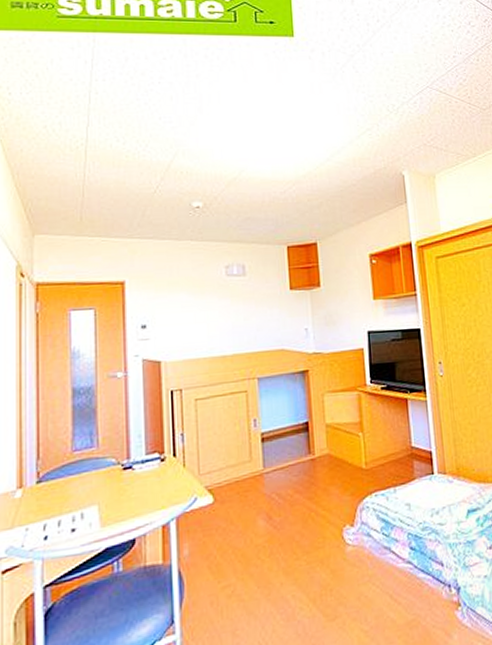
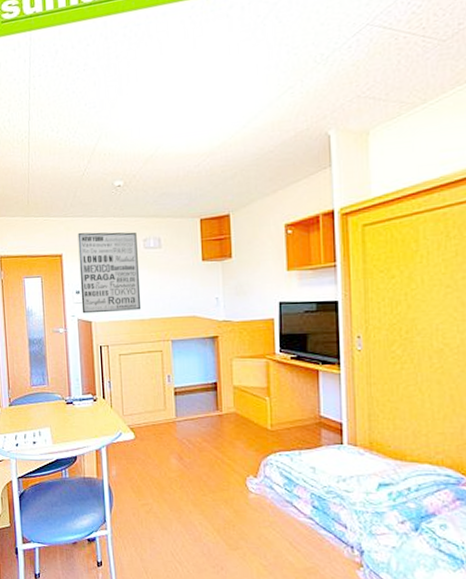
wall art: none [146,256,223,352] -> present [77,232,142,314]

